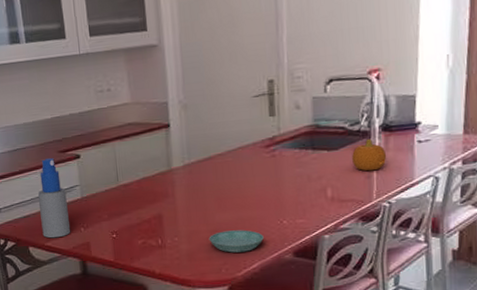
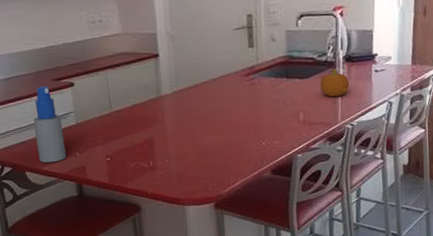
saucer: present [208,230,264,253] -> none [196,151,245,172]

